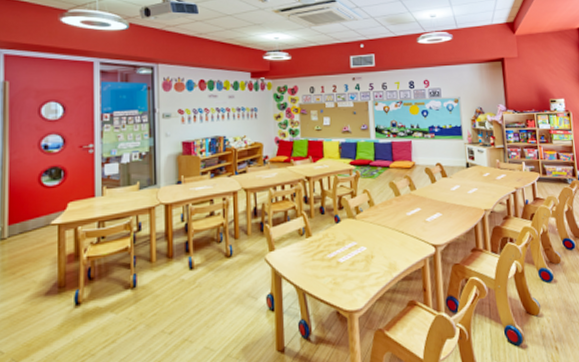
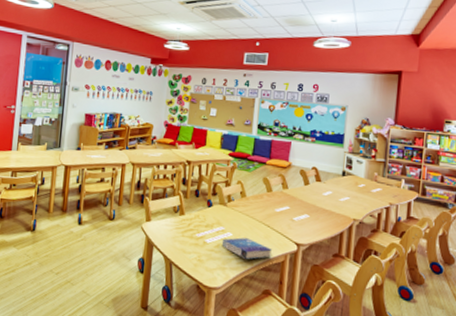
book: none [356,249,411,272] -> present [221,237,273,260]

